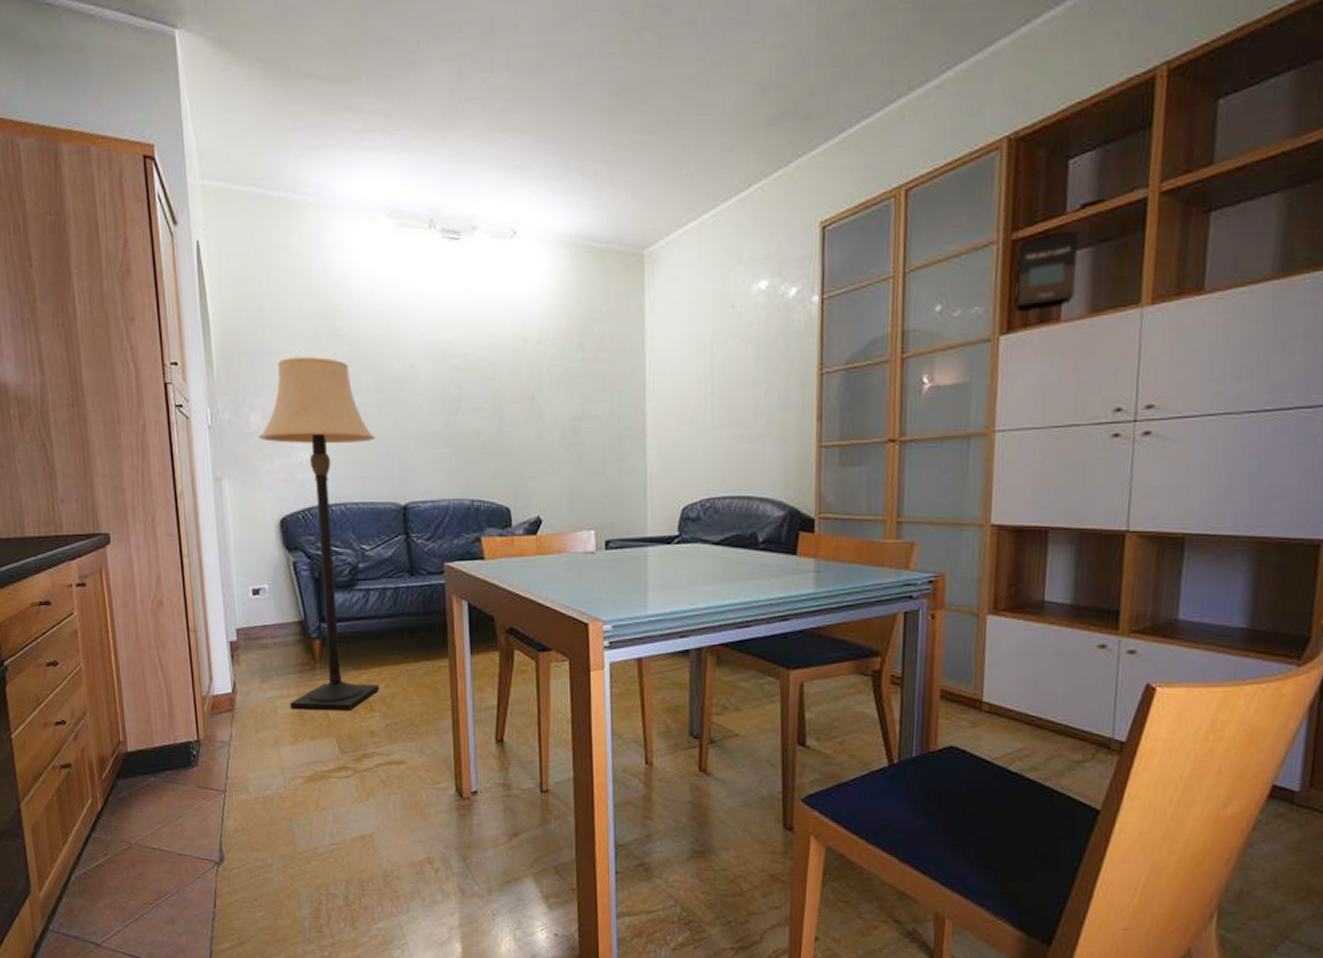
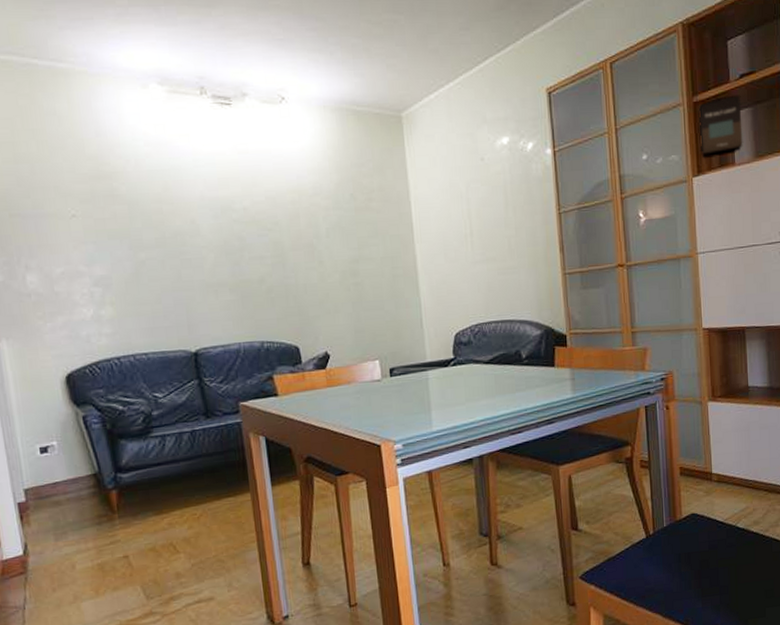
lamp: present [258,357,380,710] -> none [36,216,183,563]

